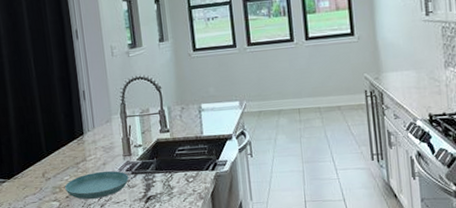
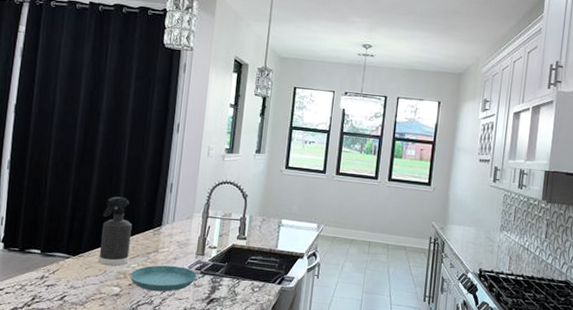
spray bottle: none [25,114,61,183] -> present [98,196,132,266]

